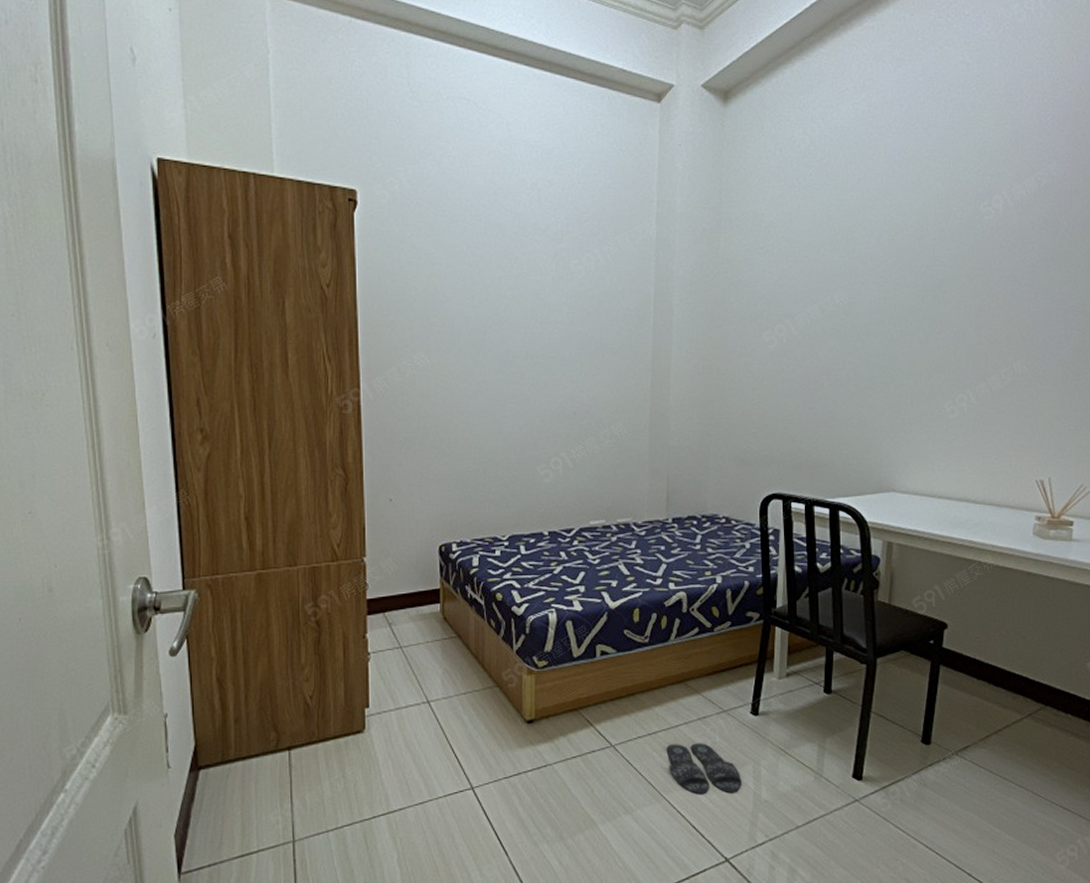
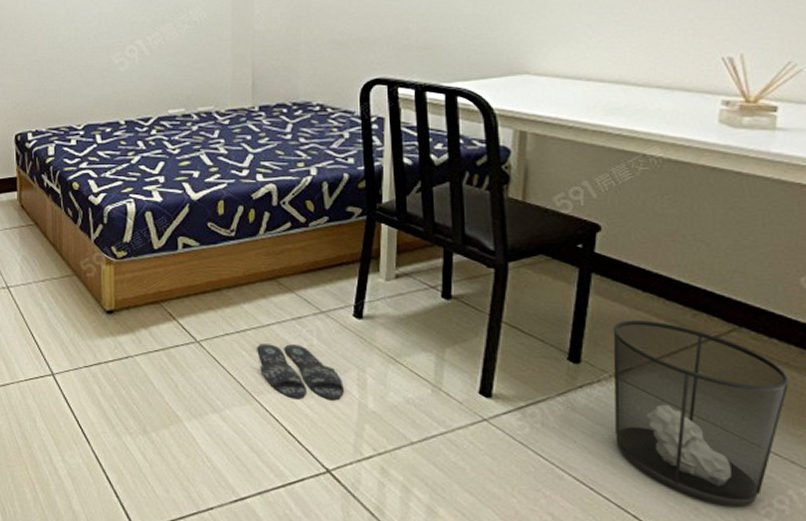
waste bin: none [955,704,1079,857] -> present [613,320,790,507]

